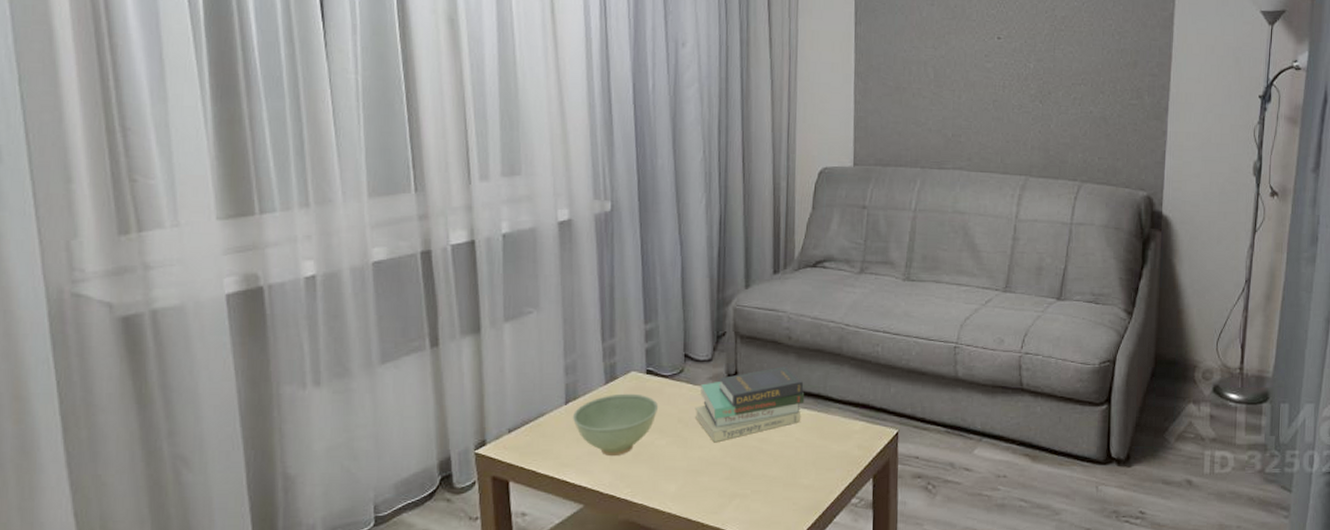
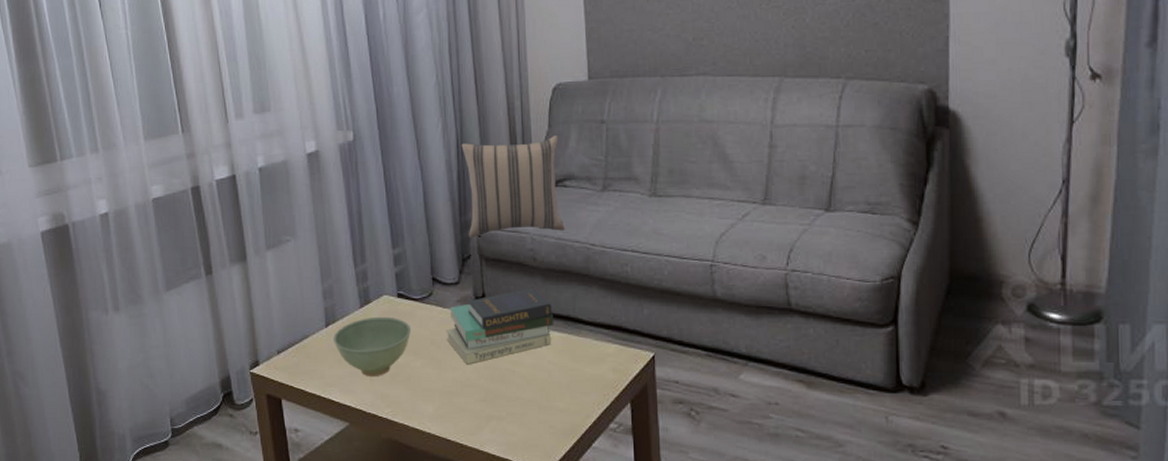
pillow: none [724,218,822,316] -> present [461,136,565,238]

